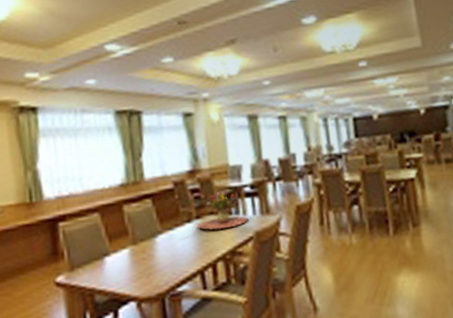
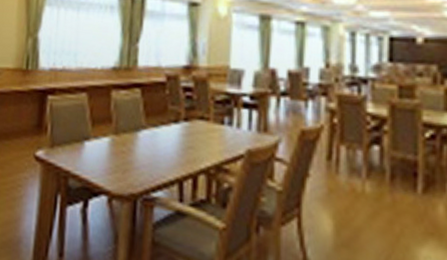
flower arrangement: present [197,189,249,231] -> none [184,94,242,139]

